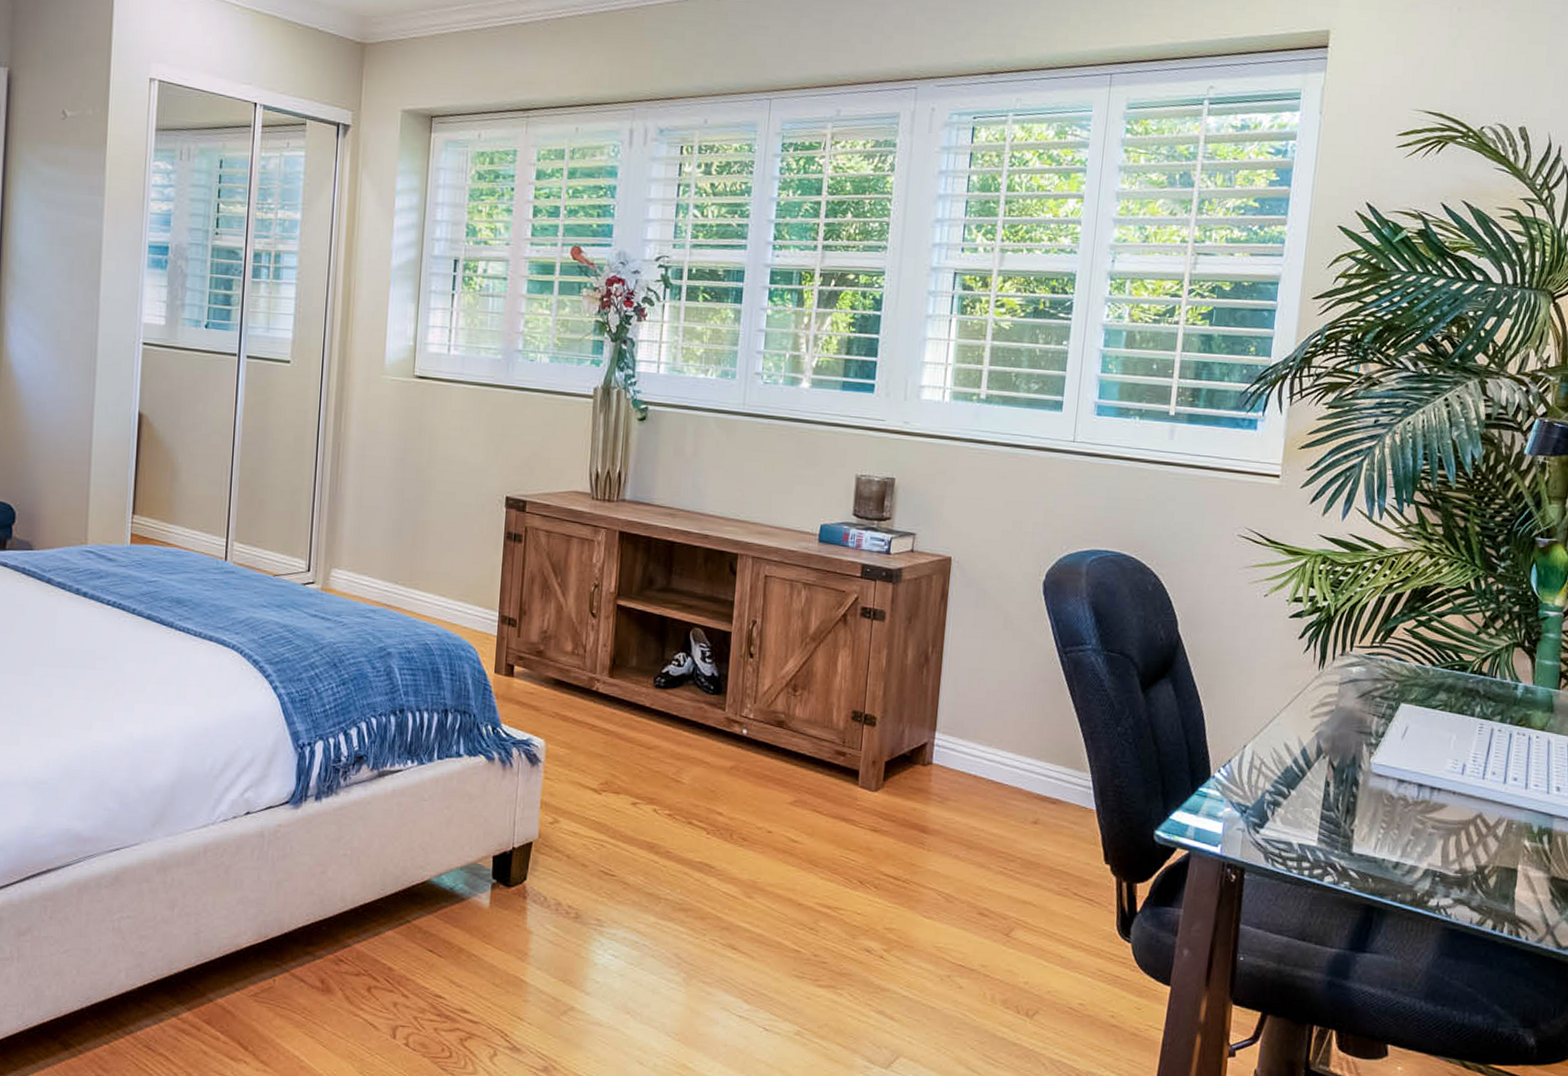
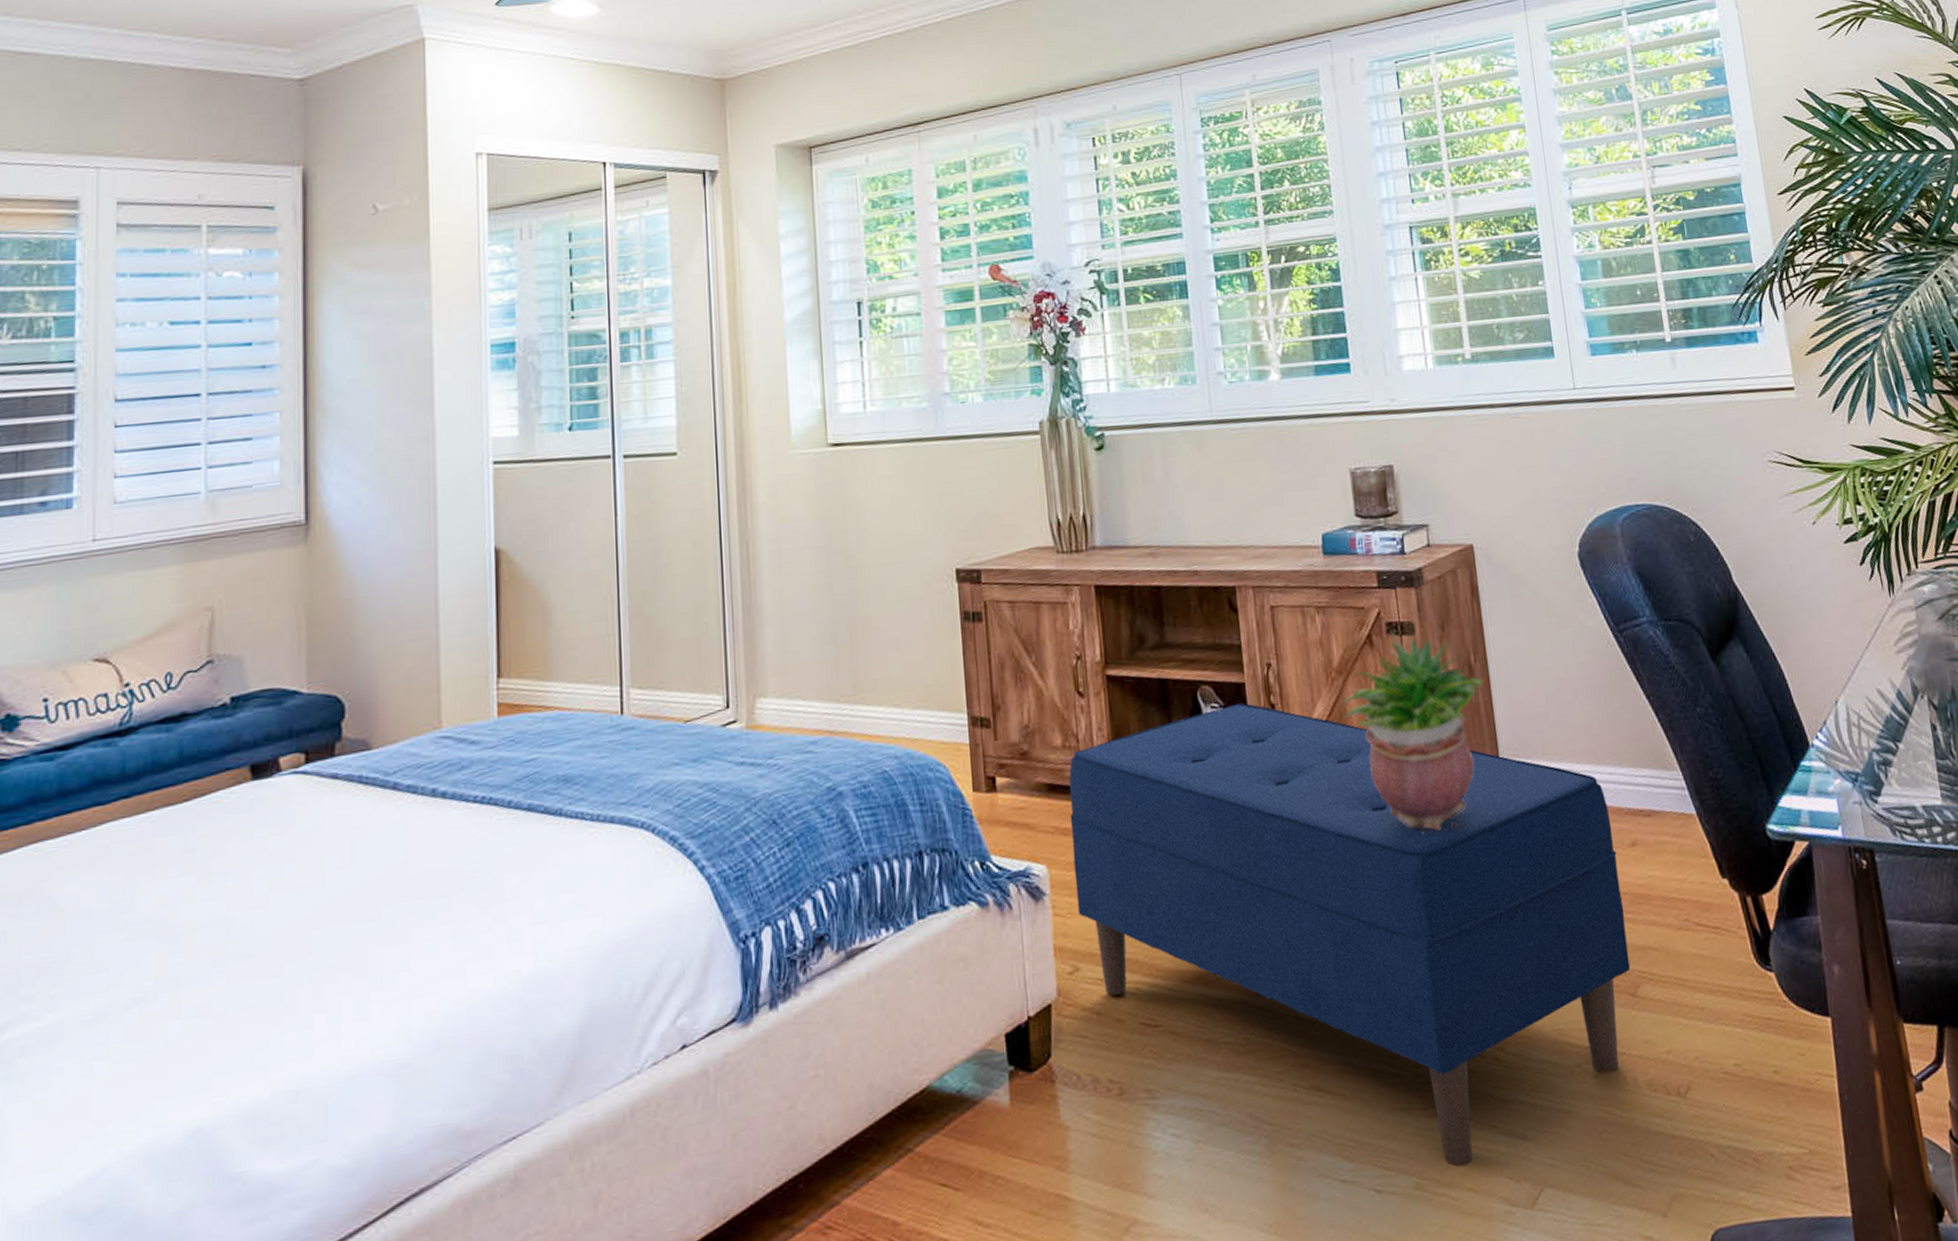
bench: none [564,646,1021,1027] -> present [1069,702,1631,1168]
potted plant: none [810,615,938,780] -> present [1343,631,1486,835]

